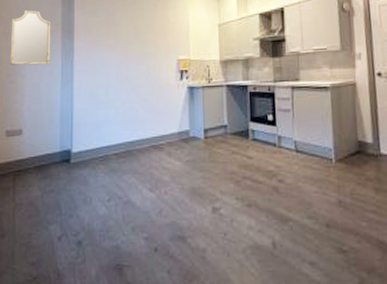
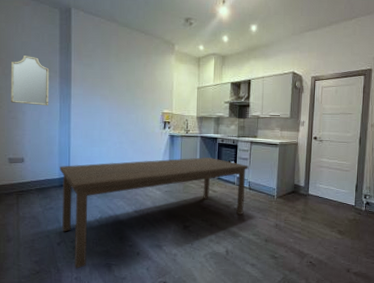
dining table: none [61,112,292,273] -> present [60,157,248,269]

